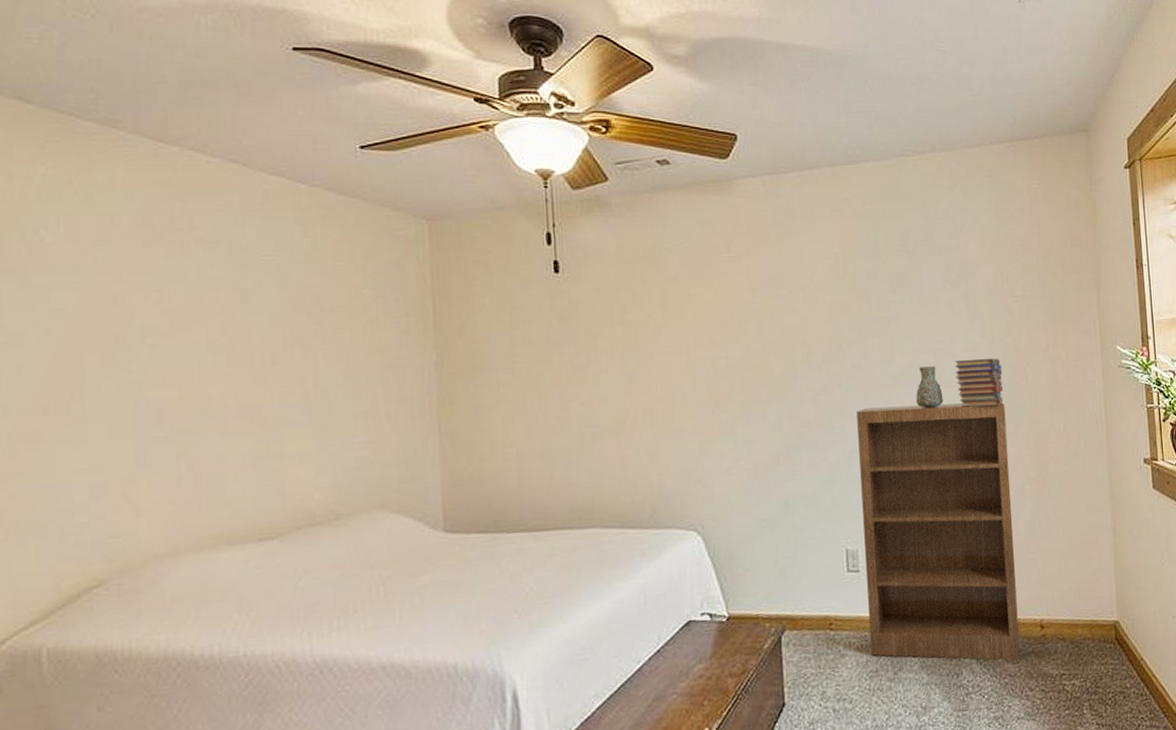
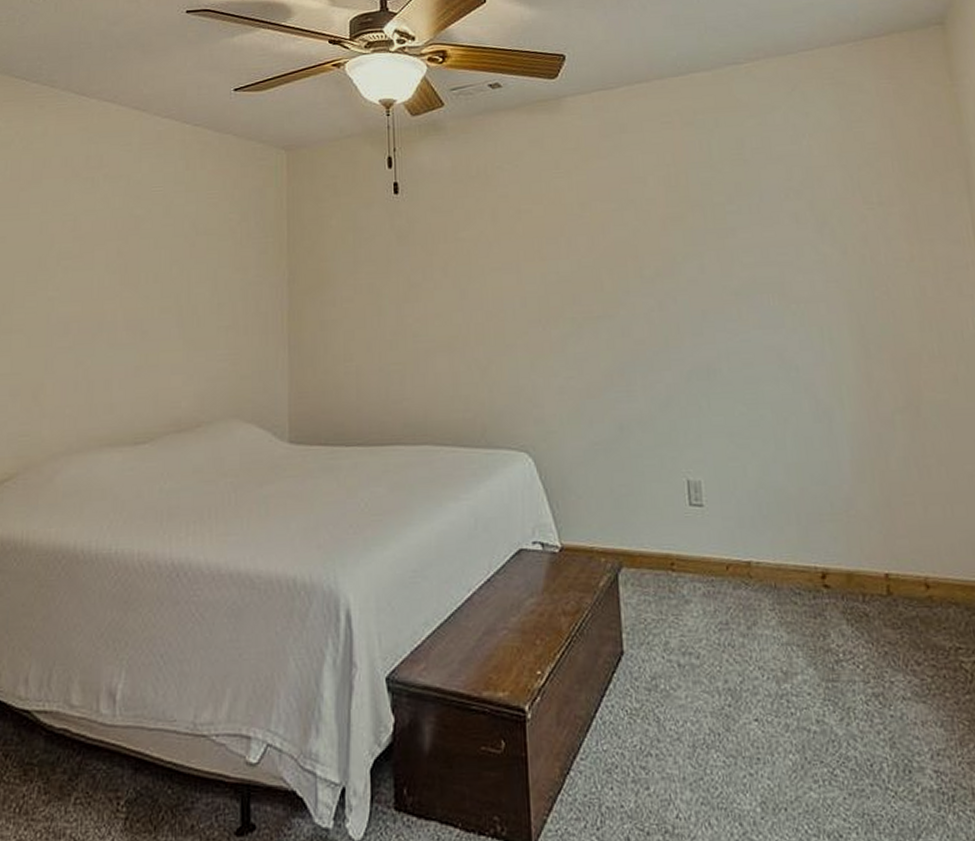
bookshelf: present [857,402,1021,661] -> none [694,320,903,626]
decorative vase: present [916,366,943,408] -> none [760,280,792,326]
book stack: present [955,358,1003,407] -> none [802,270,862,325]

